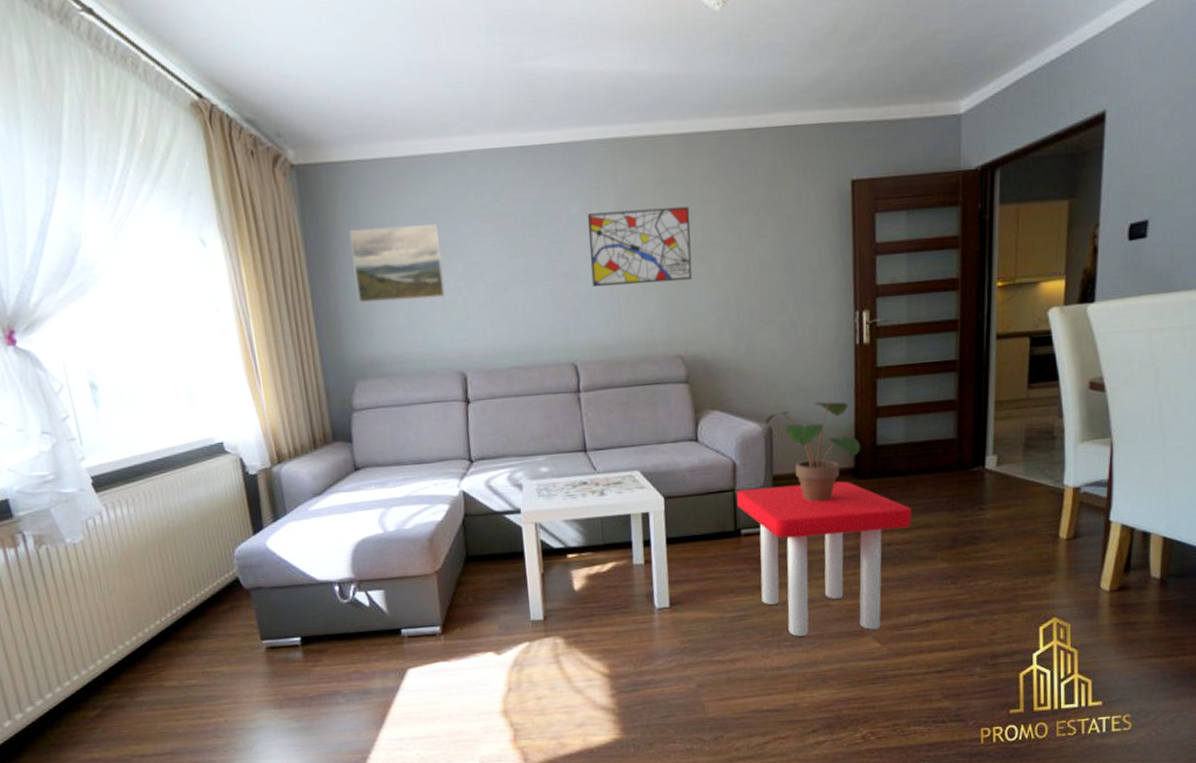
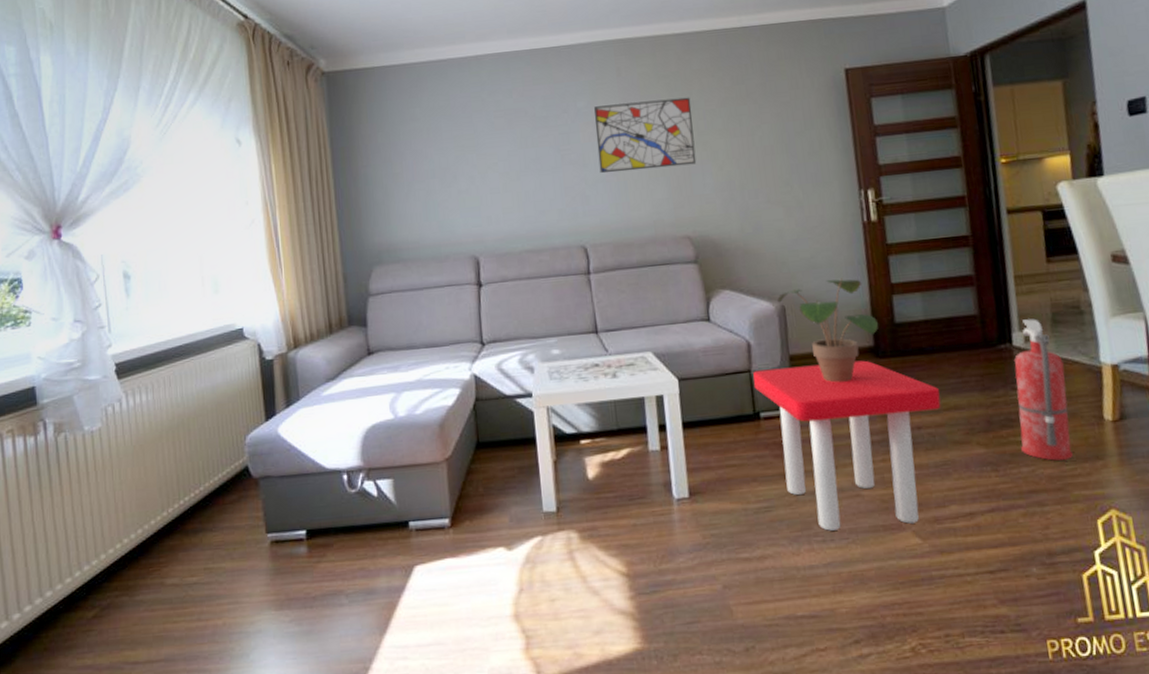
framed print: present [350,224,445,304] -> none [372,120,460,194]
fire extinguisher: none [981,443,1030,575] -> present [1014,319,1073,461]

